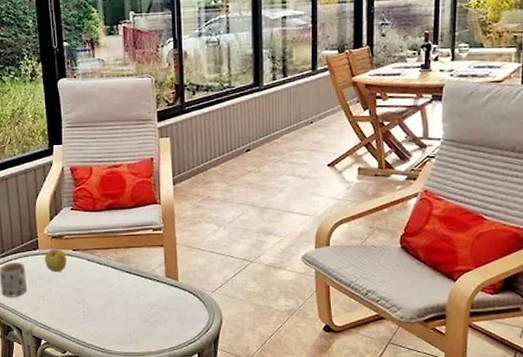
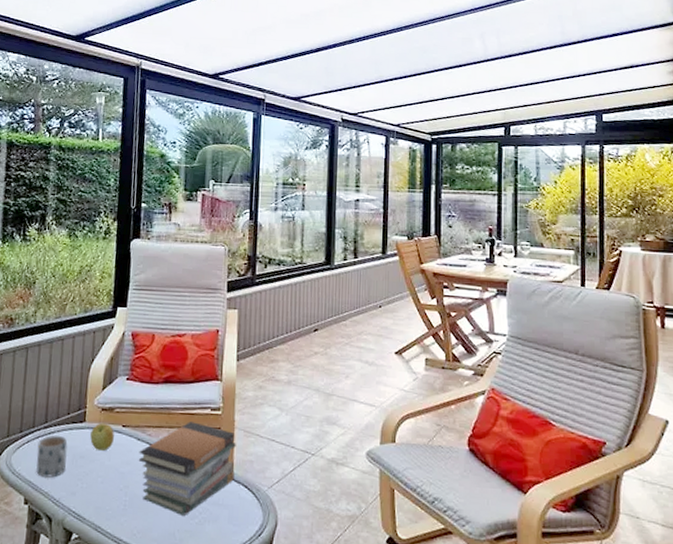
book stack: none [90,242,180,320] -> present [138,422,236,515]

